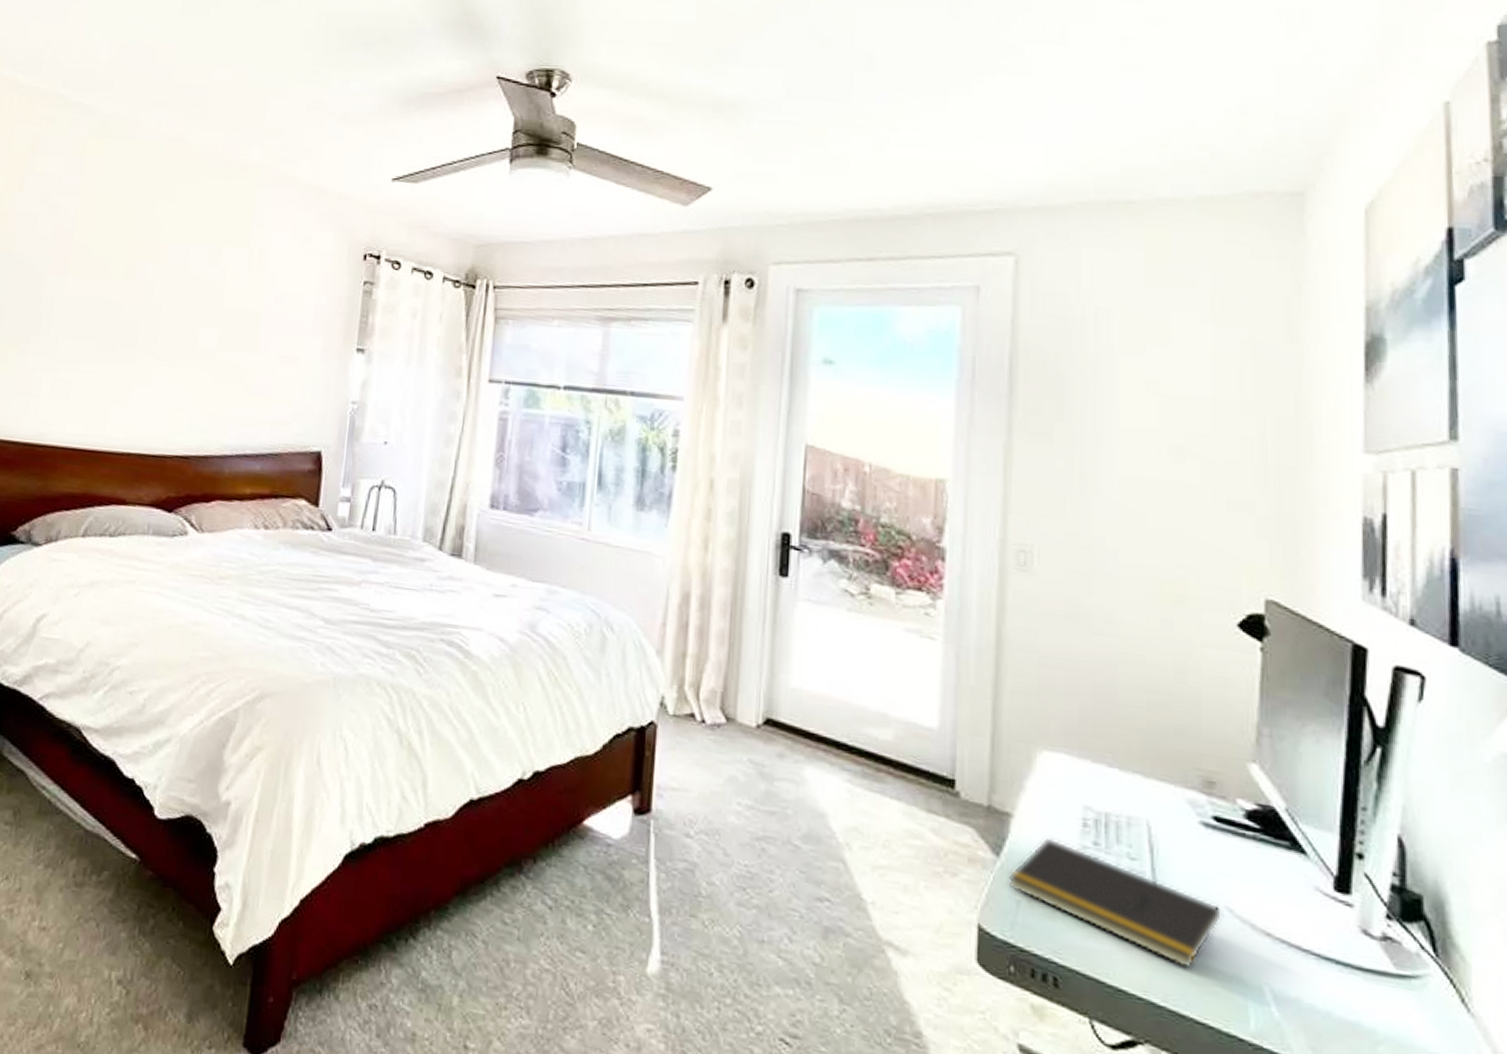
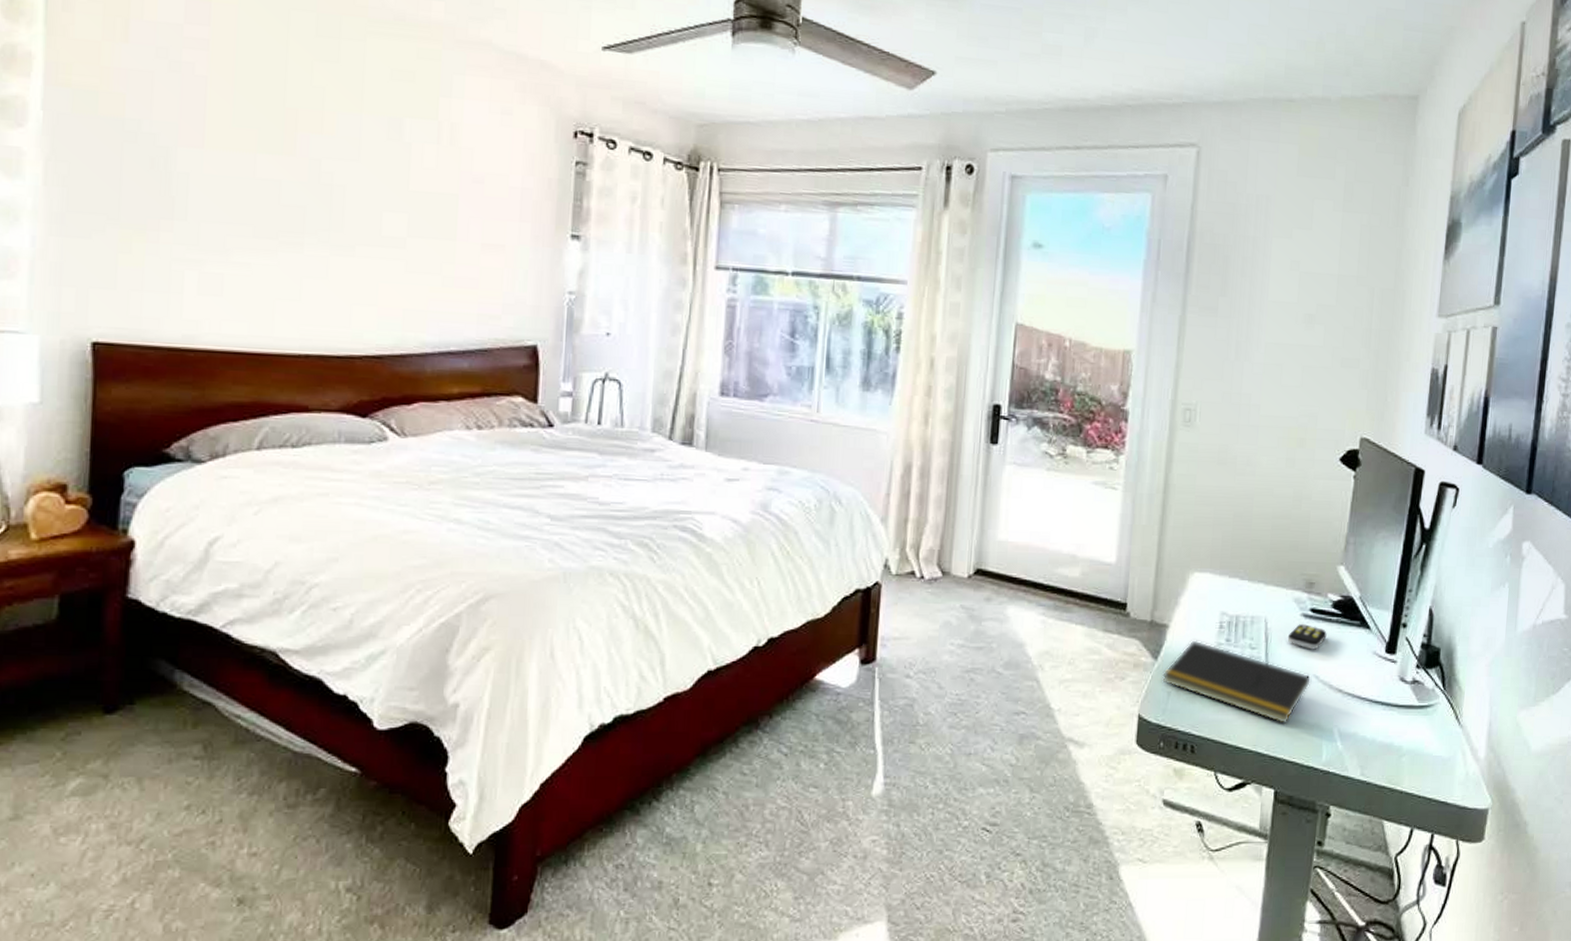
remote control: none [1182,834,1241,873] -> present [1287,623,1327,650]

